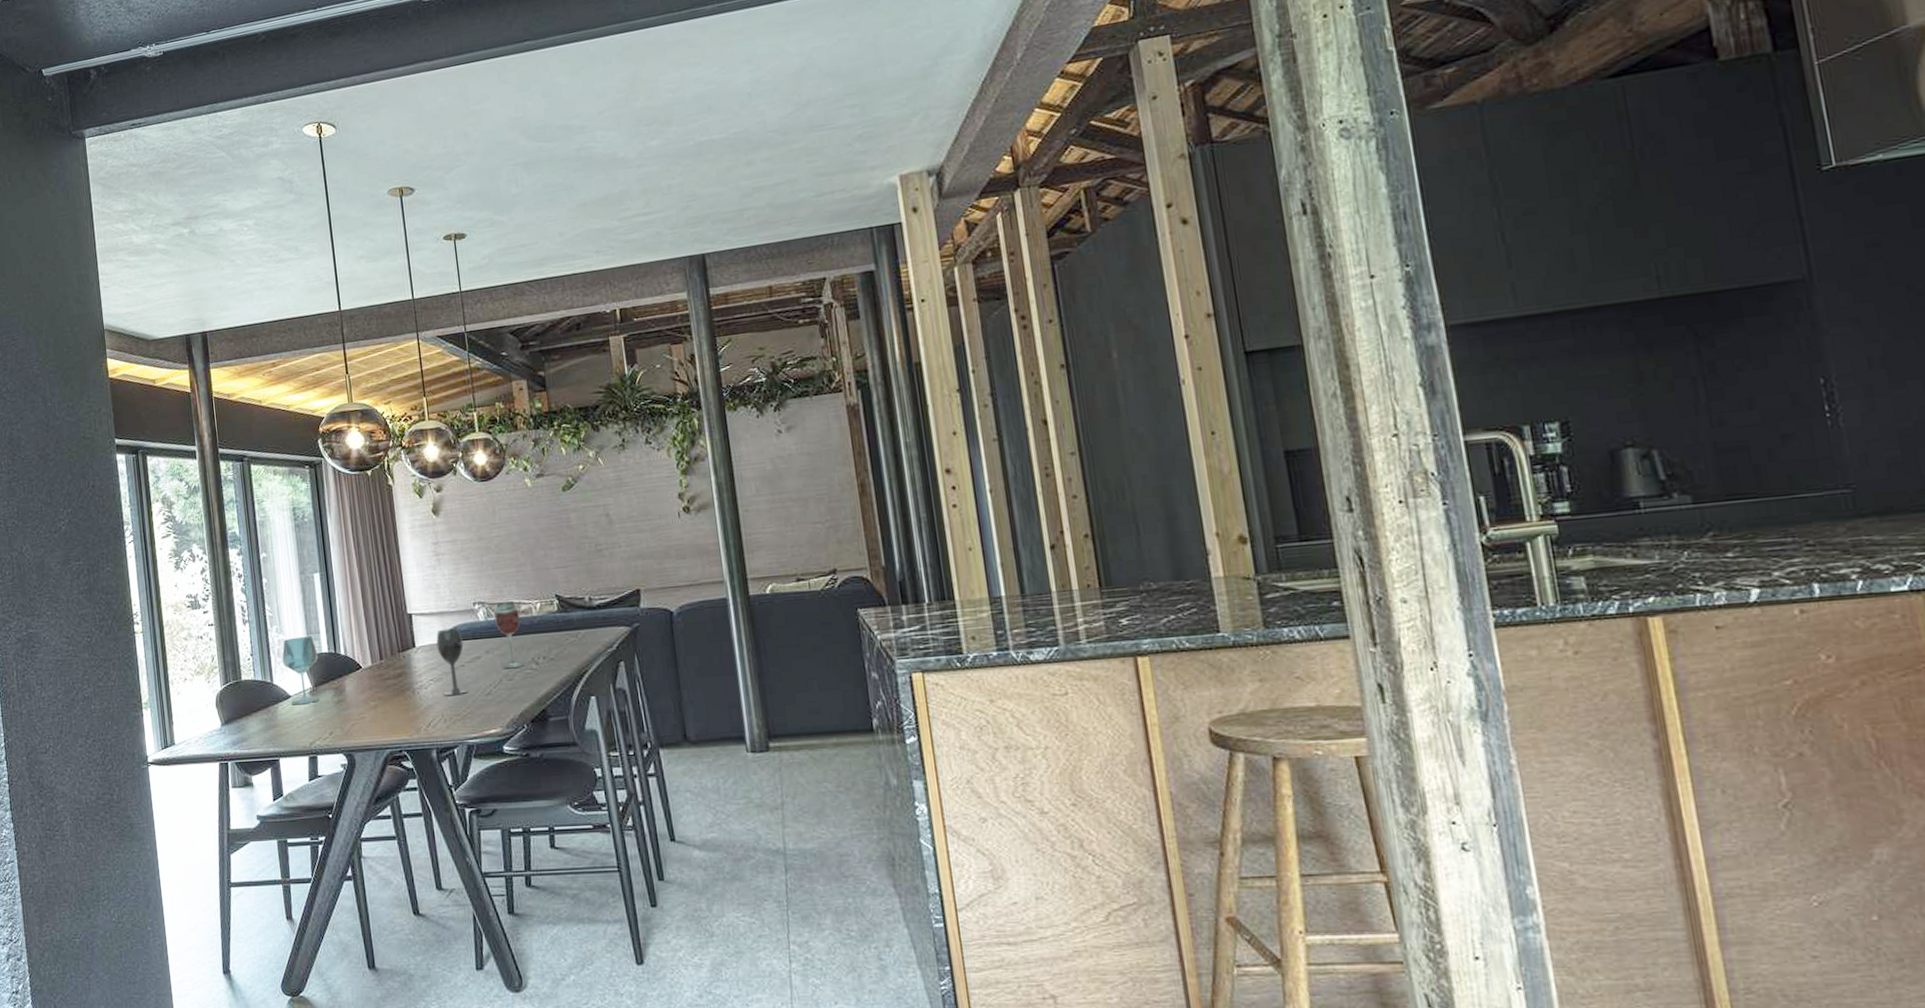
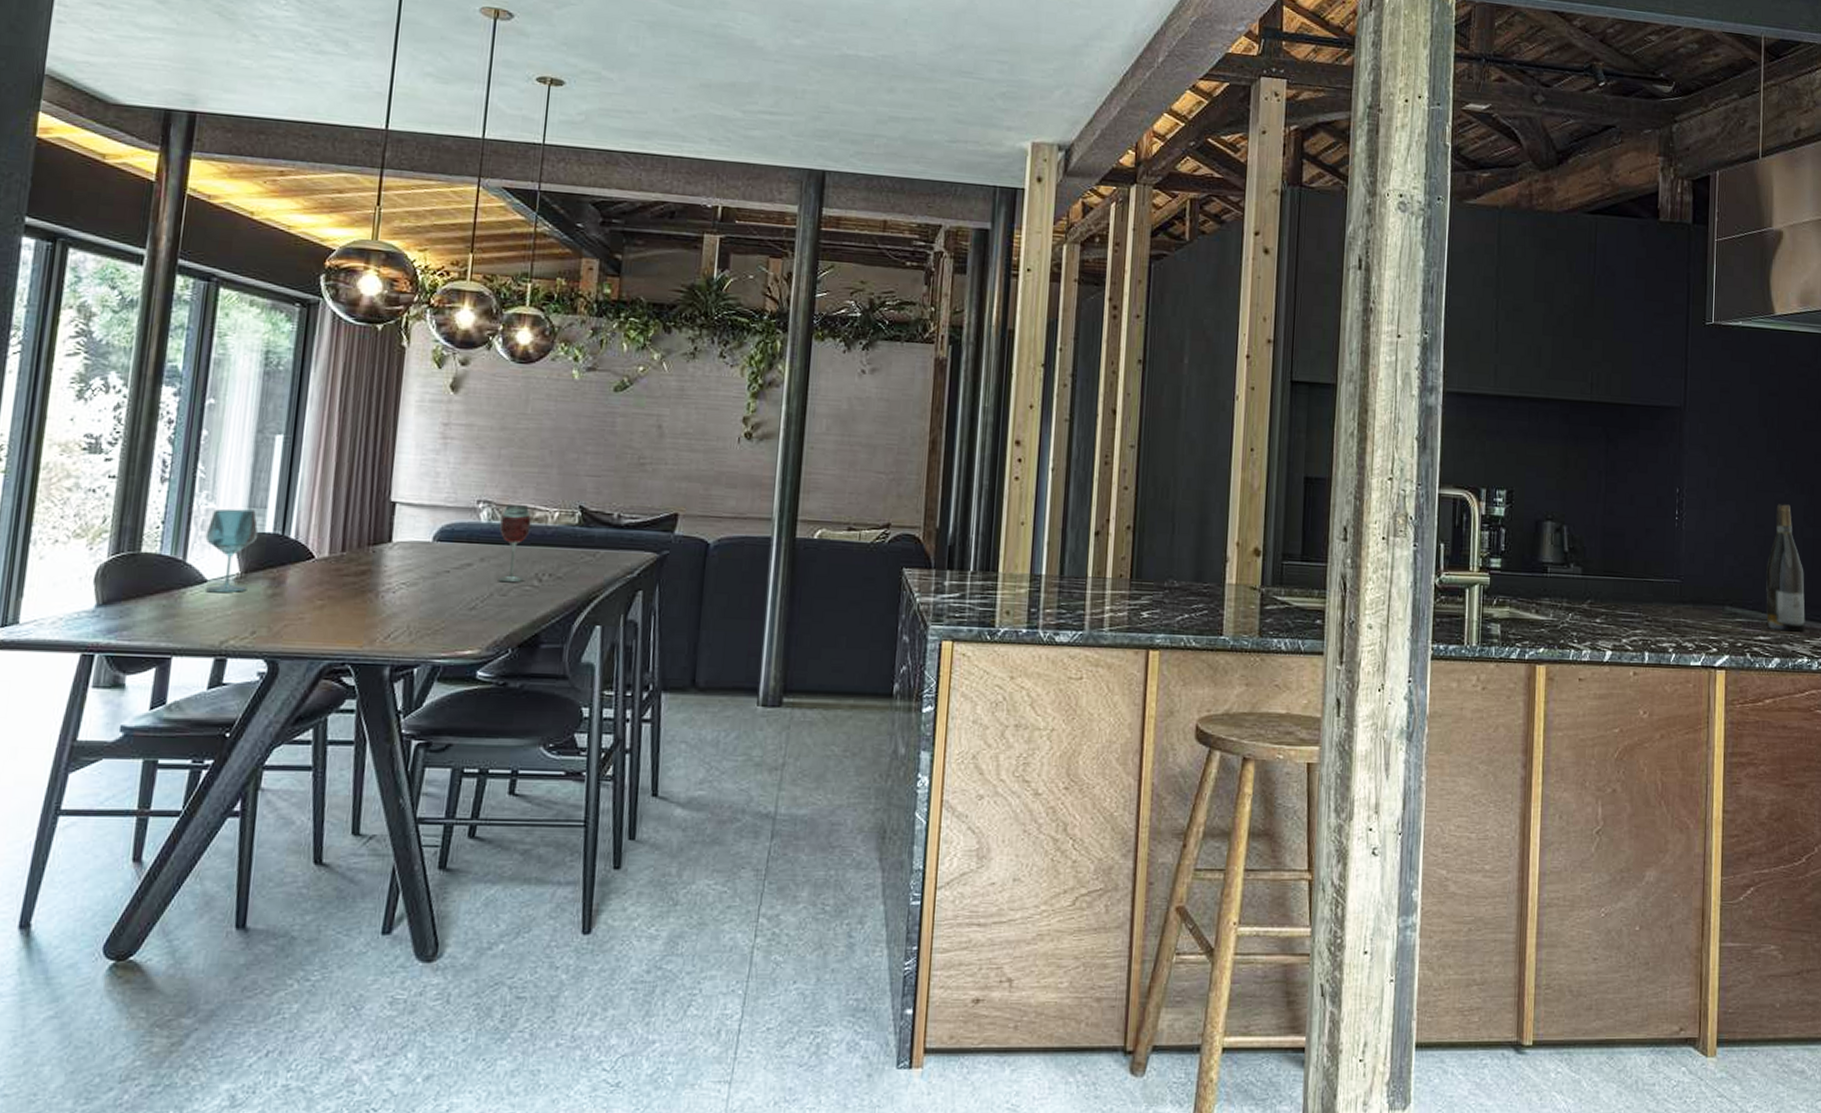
wine glass: present [436,628,468,697] -> none [415,525,455,606]

